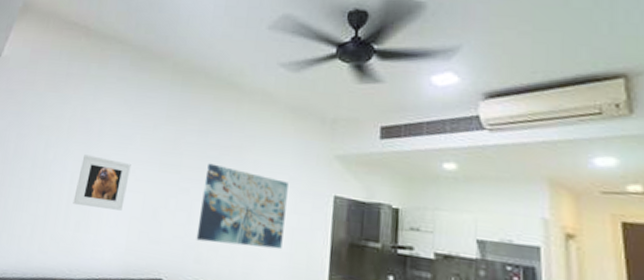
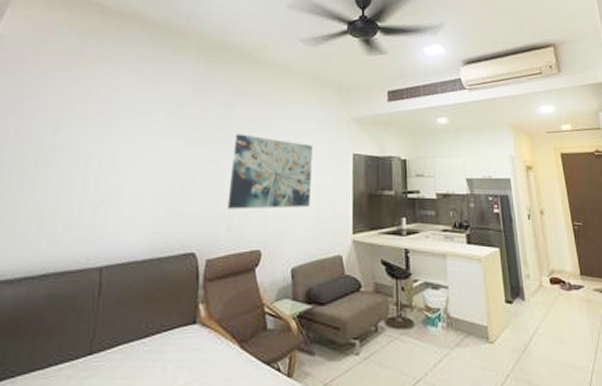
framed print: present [73,154,131,211] -> none [89,135,155,189]

